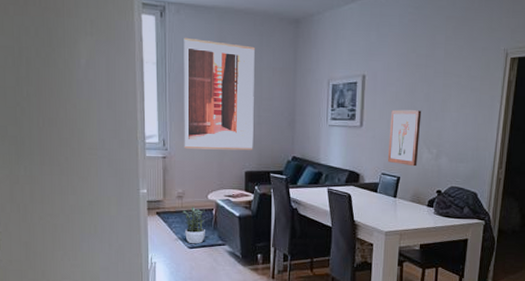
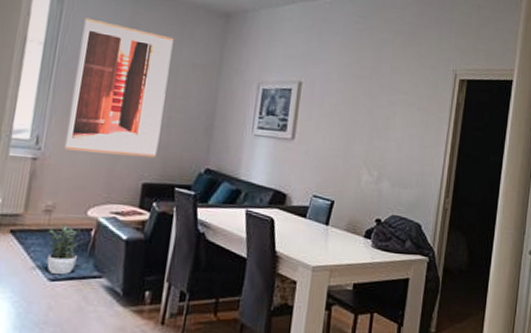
wall art: present [388,109,422,167] -> none [321,123,363,190]

